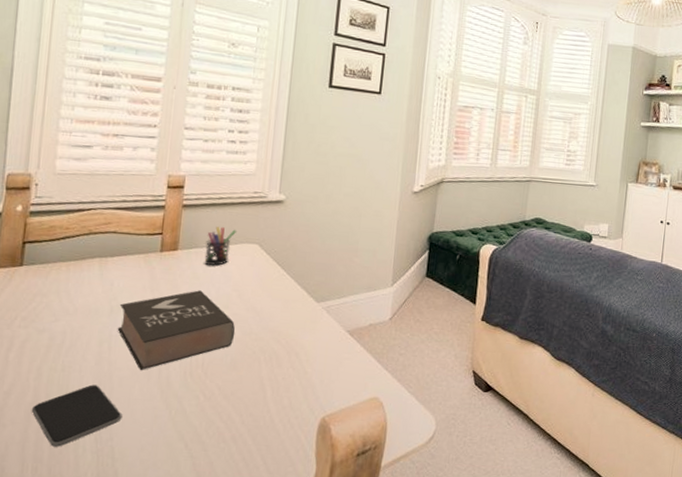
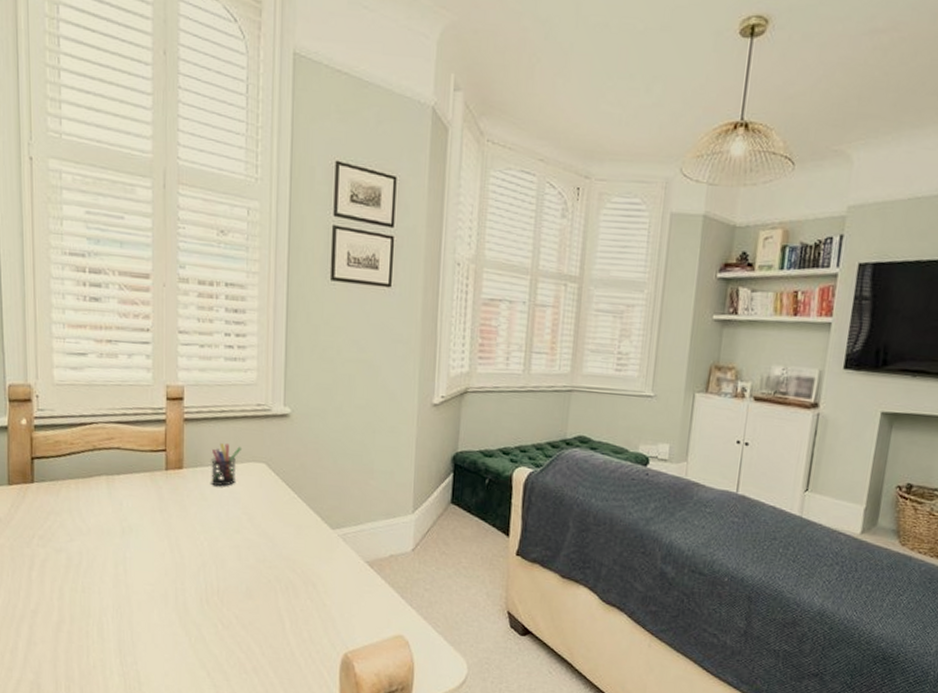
smartphone: present [31,384,122,447] -> none [58,607,144,668]
book: present [117,290,236,370] -> none [130,512,249,595]

